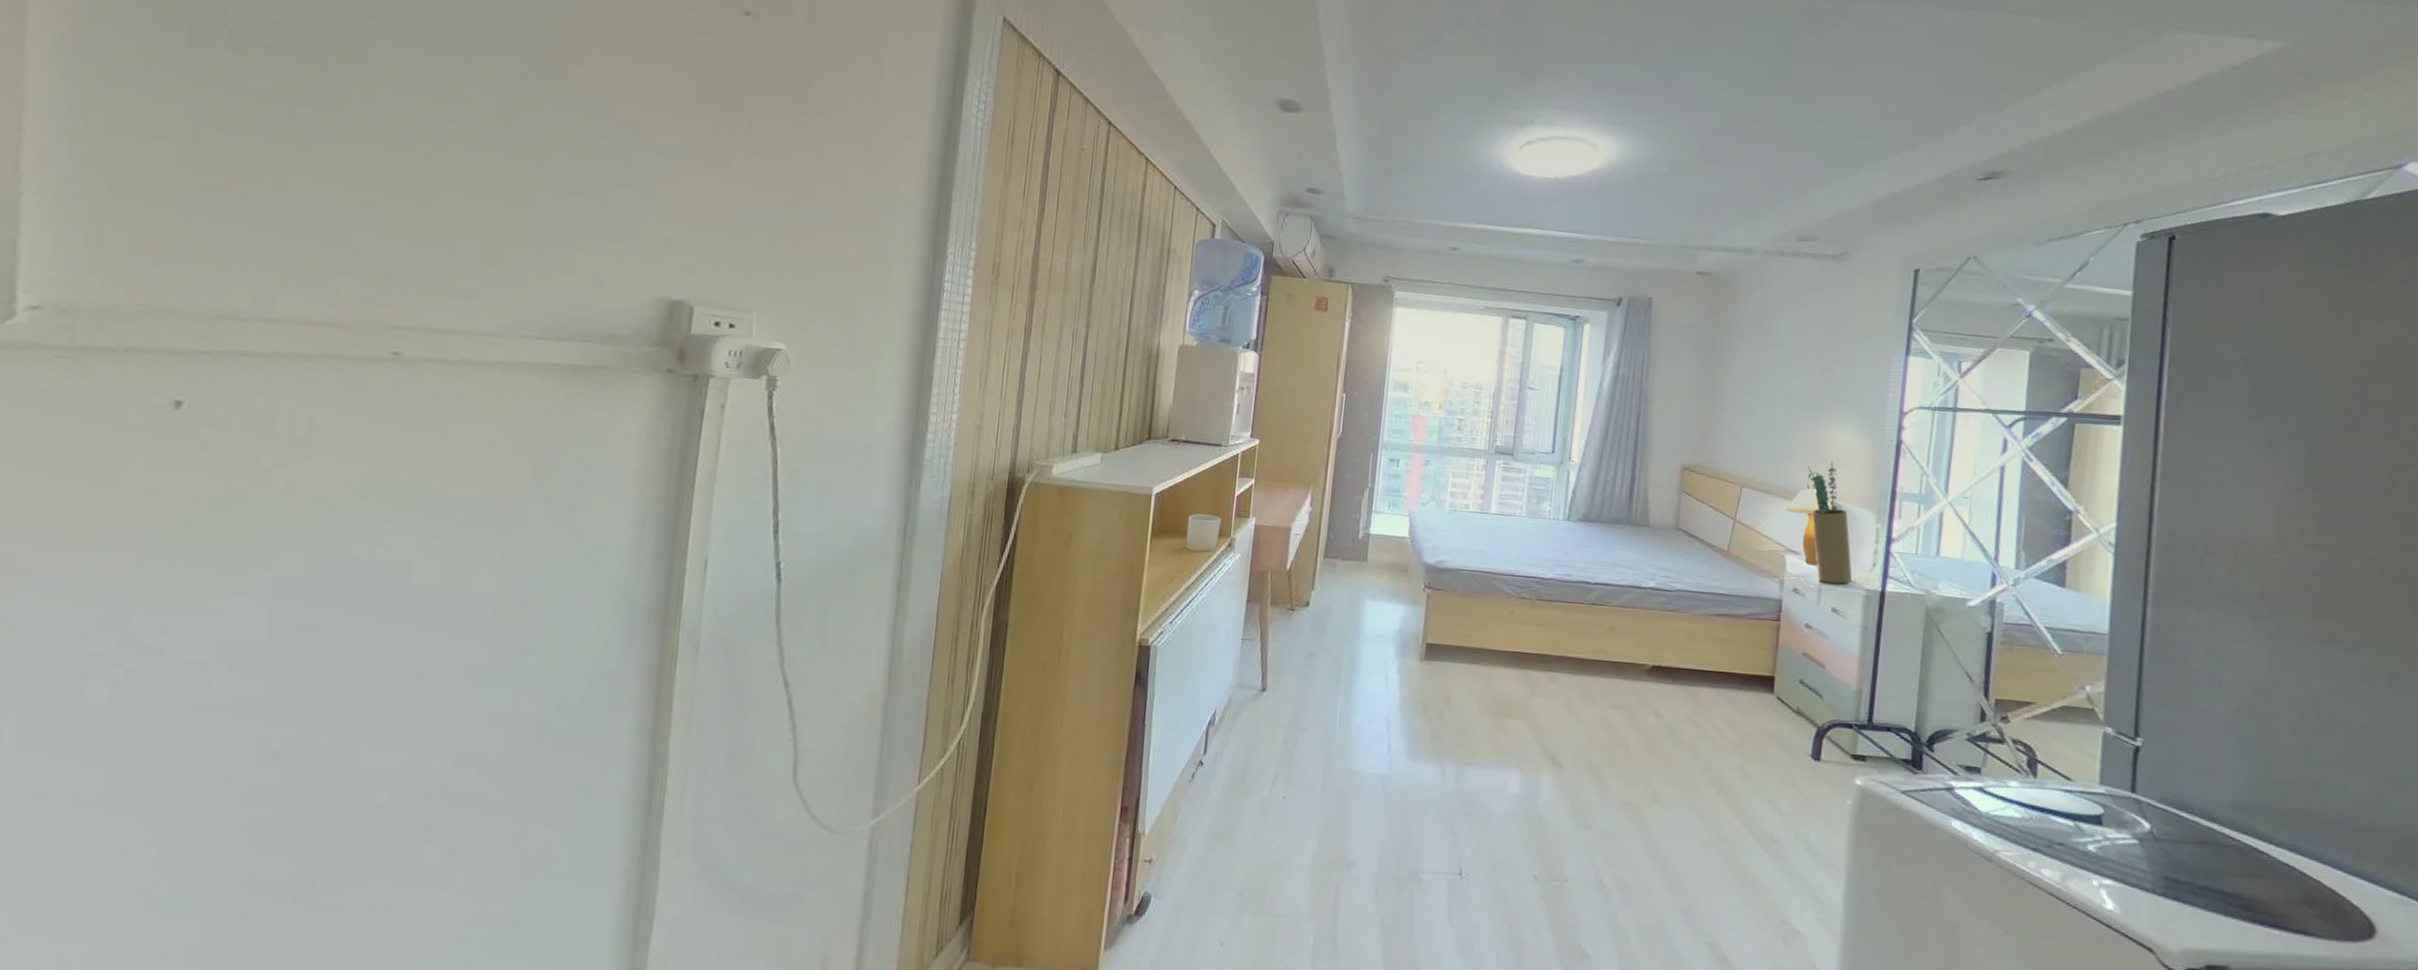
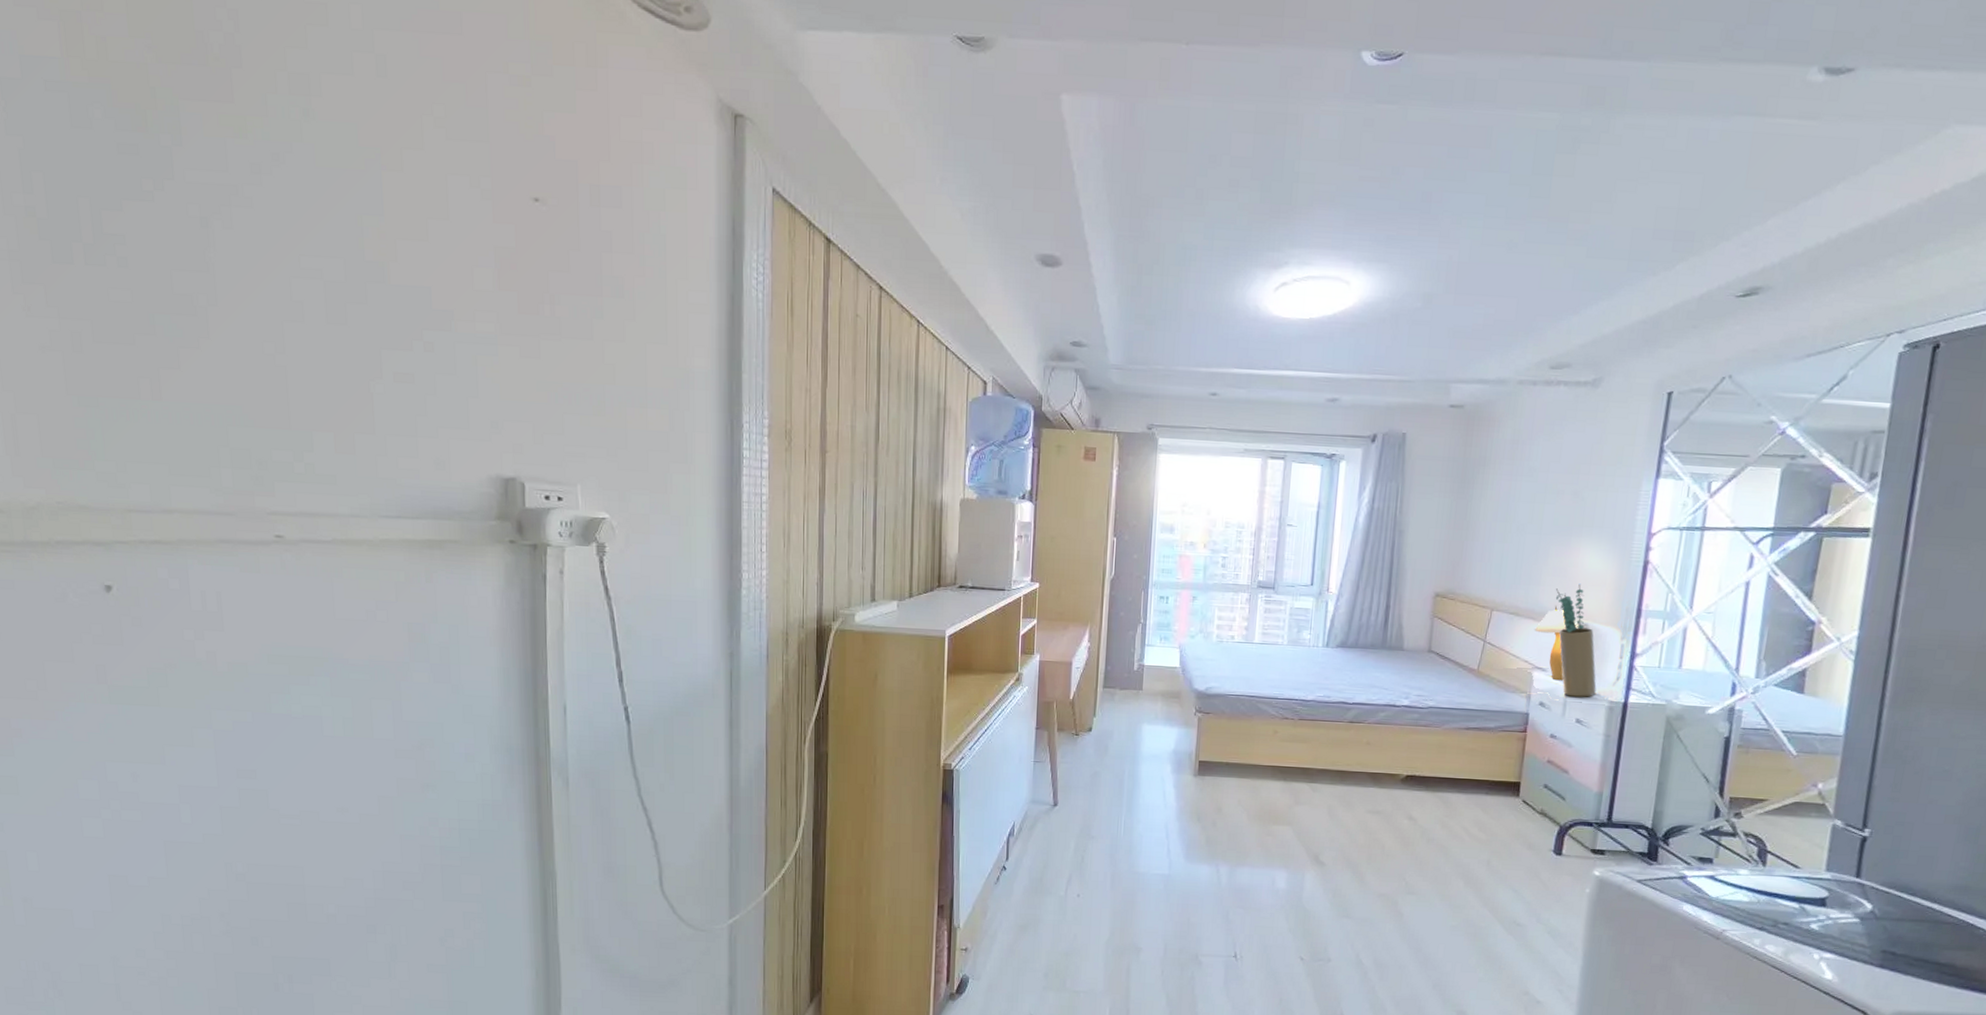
mug: present [1185,513,1222,553] -> none [978,652,1009,687]

